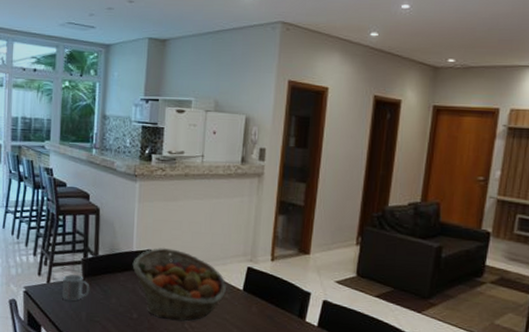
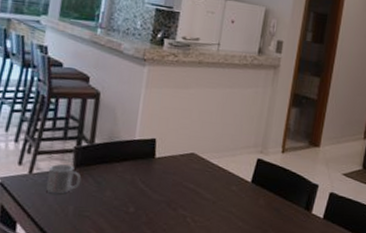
fruit basket: present [132,247,227,322] -> none [133,136,235,215]

